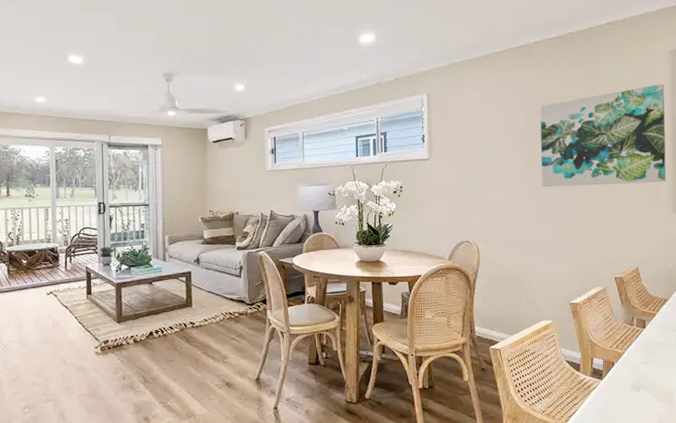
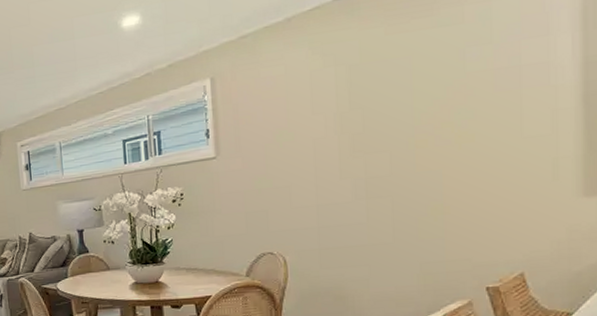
wall art: present [540,83,666,187] -> none [370,16,571,178]

